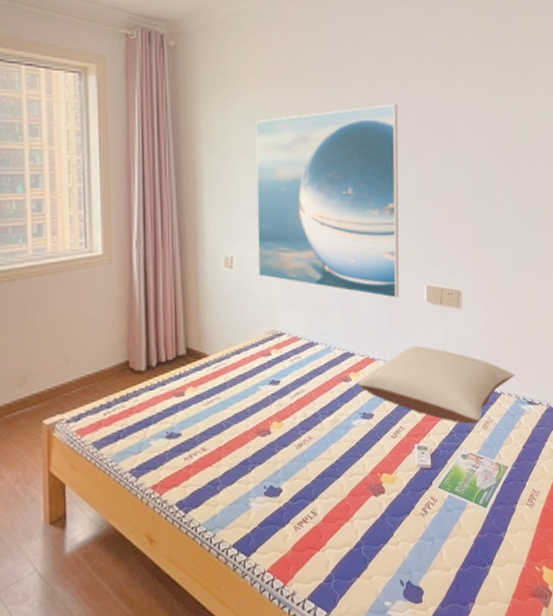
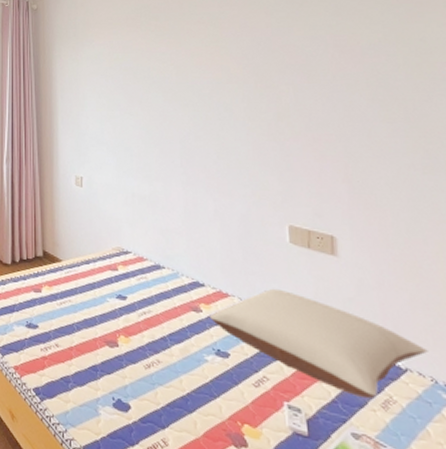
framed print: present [256,103,399,299] -> none [102,41,254,235]

